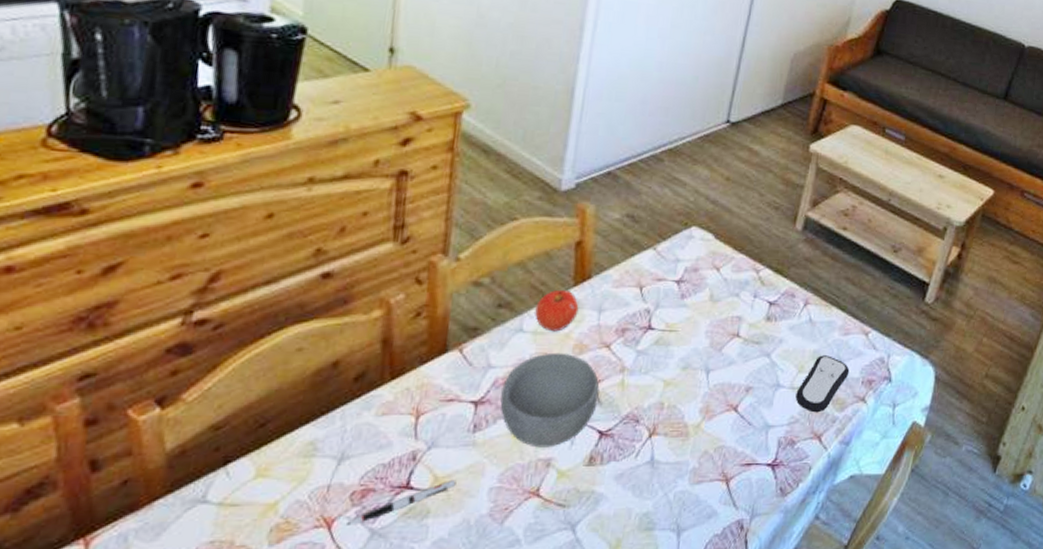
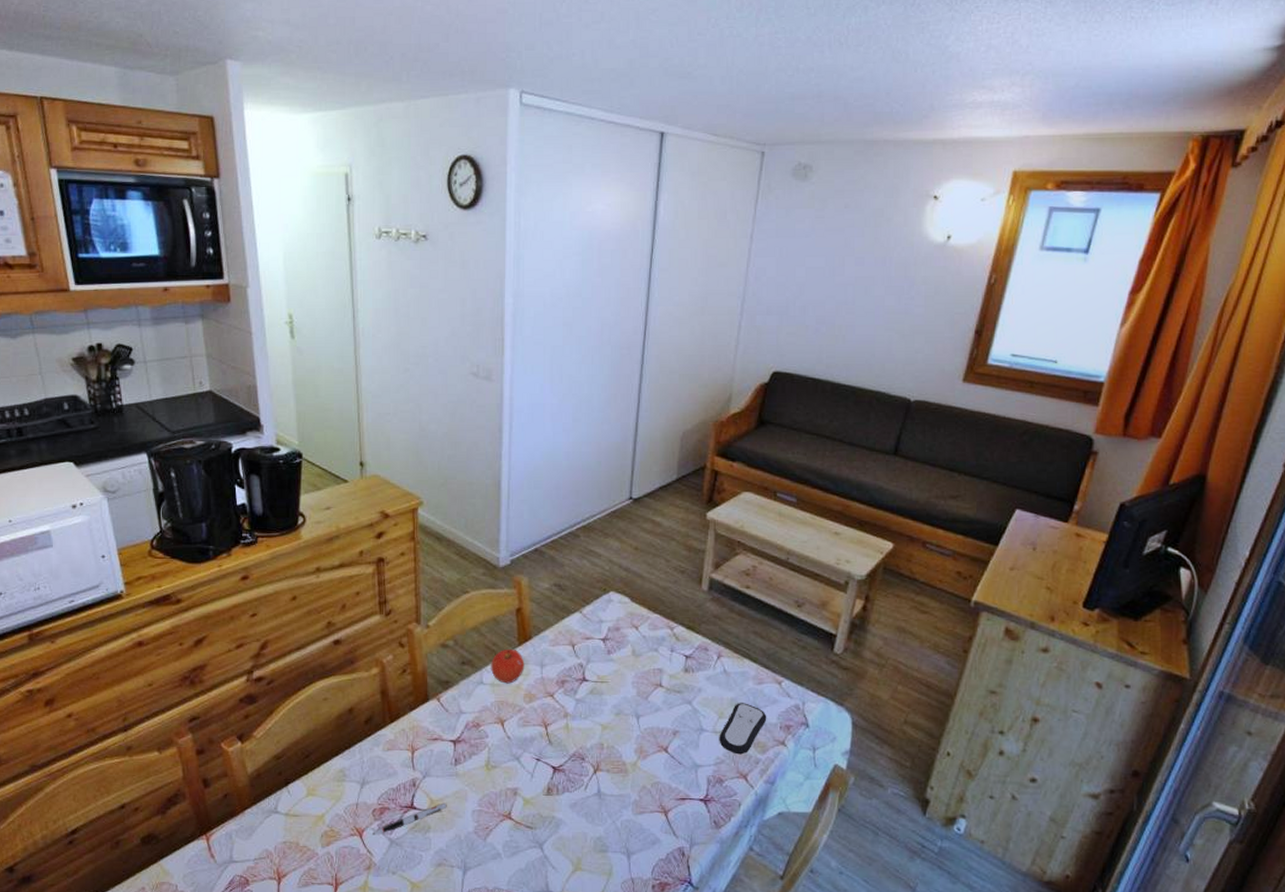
bowl: present [500,352,600,448] -> none [473,701,549,779]

